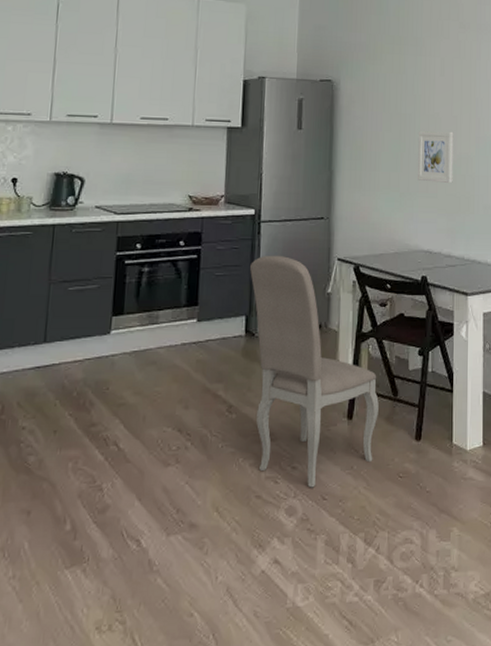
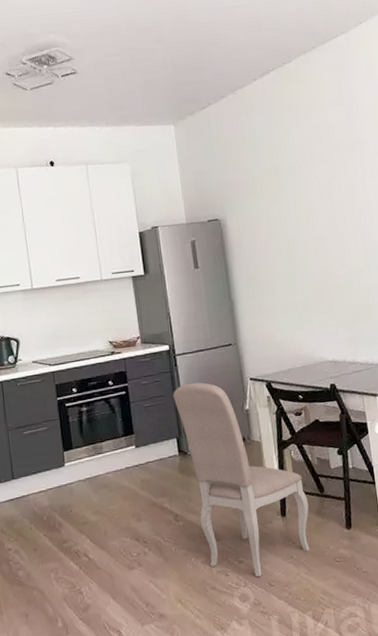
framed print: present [417,131,454,184] -> none [307,248,347,298]

